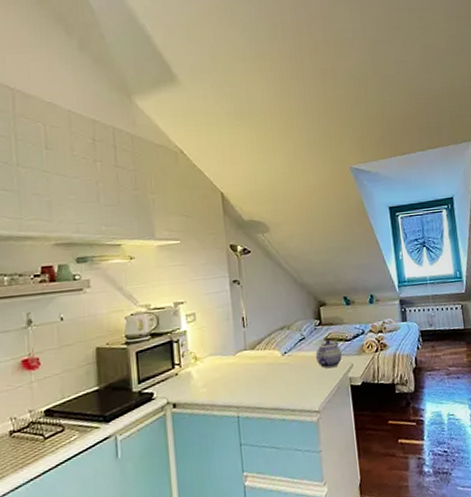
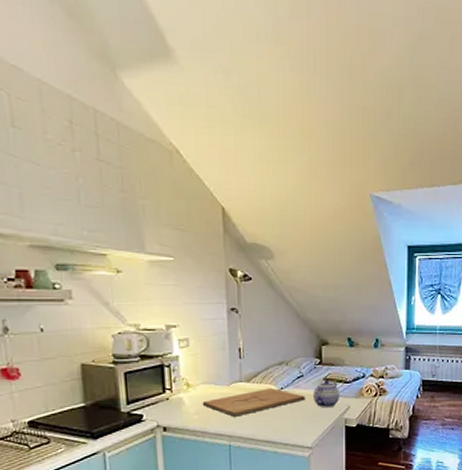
cutting board: none [209,353,309,387] -> present [202,388,305,417]

